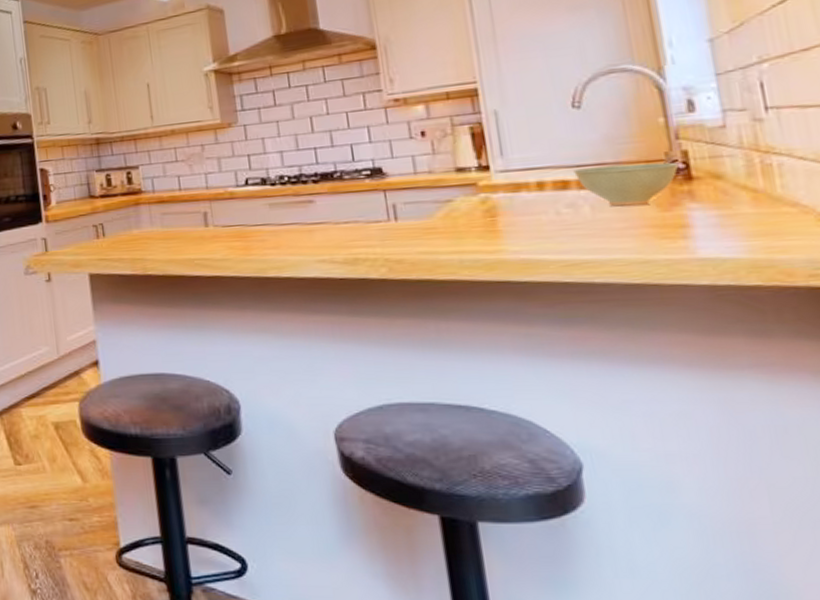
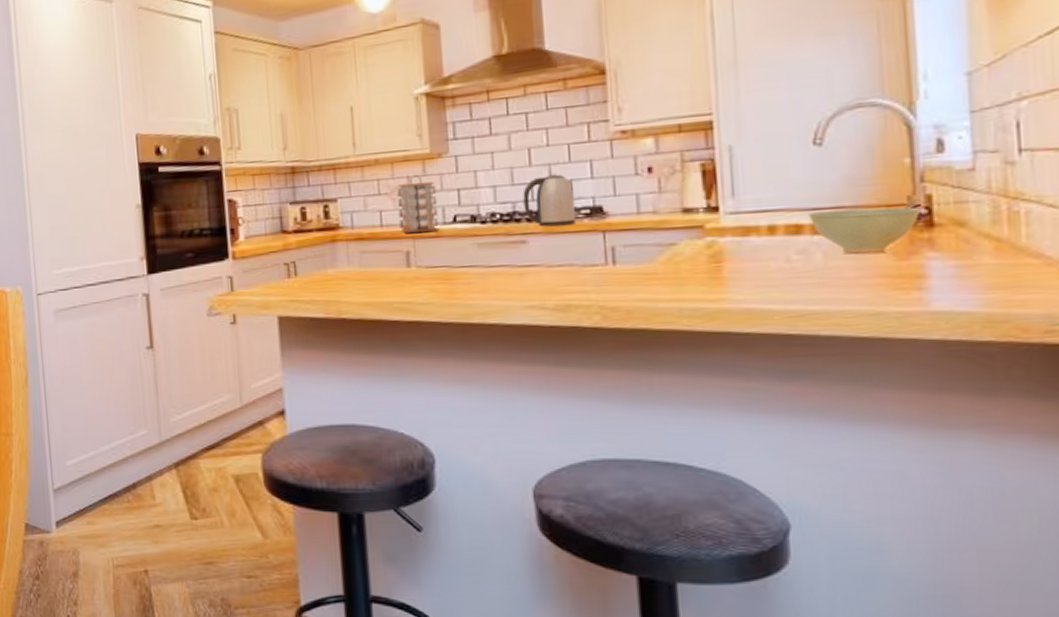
spice rack: none [192,142,233,197] -> present [397,174,439,234]
kettle: none [307,139,359,188] -> present [523,174,577,227]

